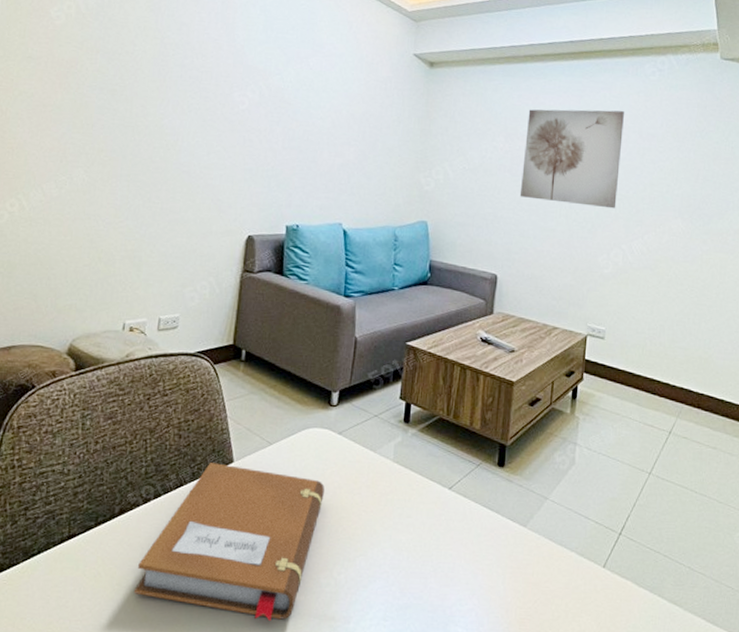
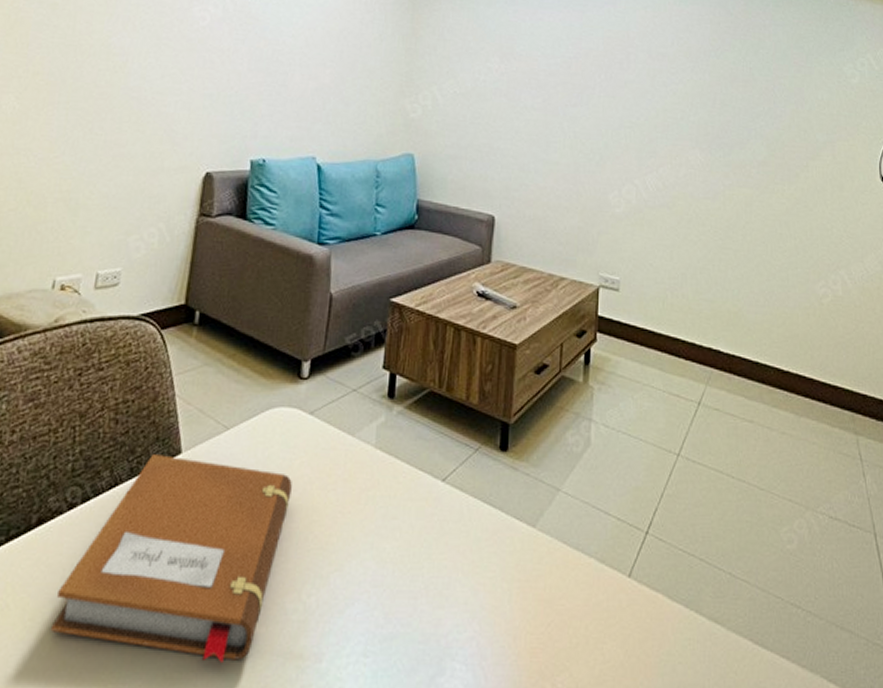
wall art: present [519,109,624,209] -> none [518,25,631,138]

